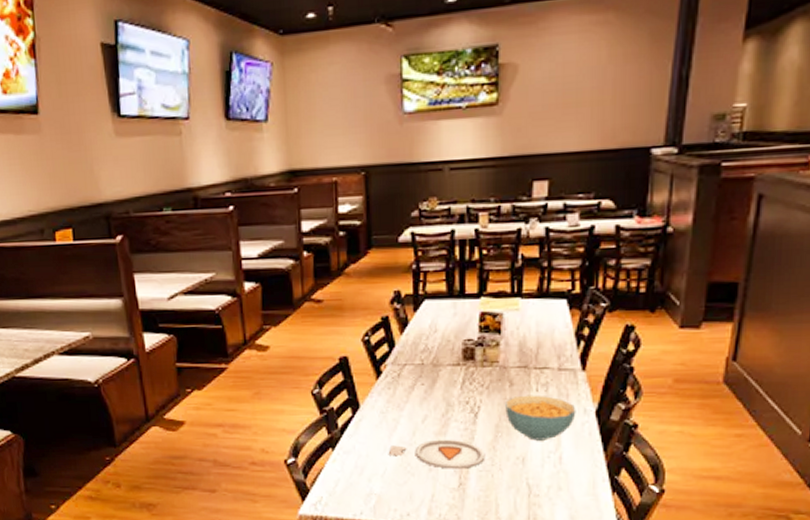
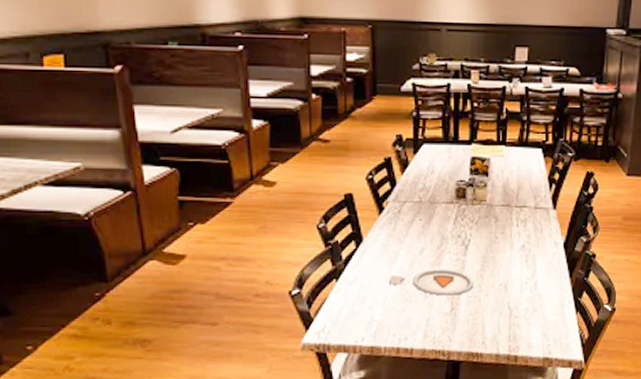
cereal bowl: present [505,395,576,441] -> none [491,229,549,269]

